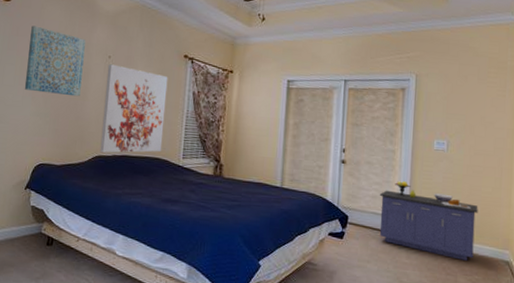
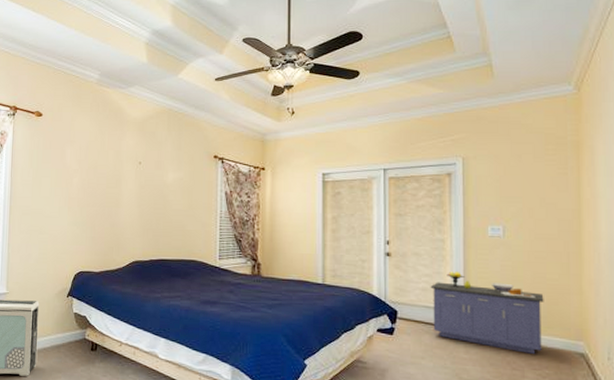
wall art: present [24,25,86,97] -> none [60,138,116,204]
wall art: present [99,64,168,153] -> none [136,170,199,258]

